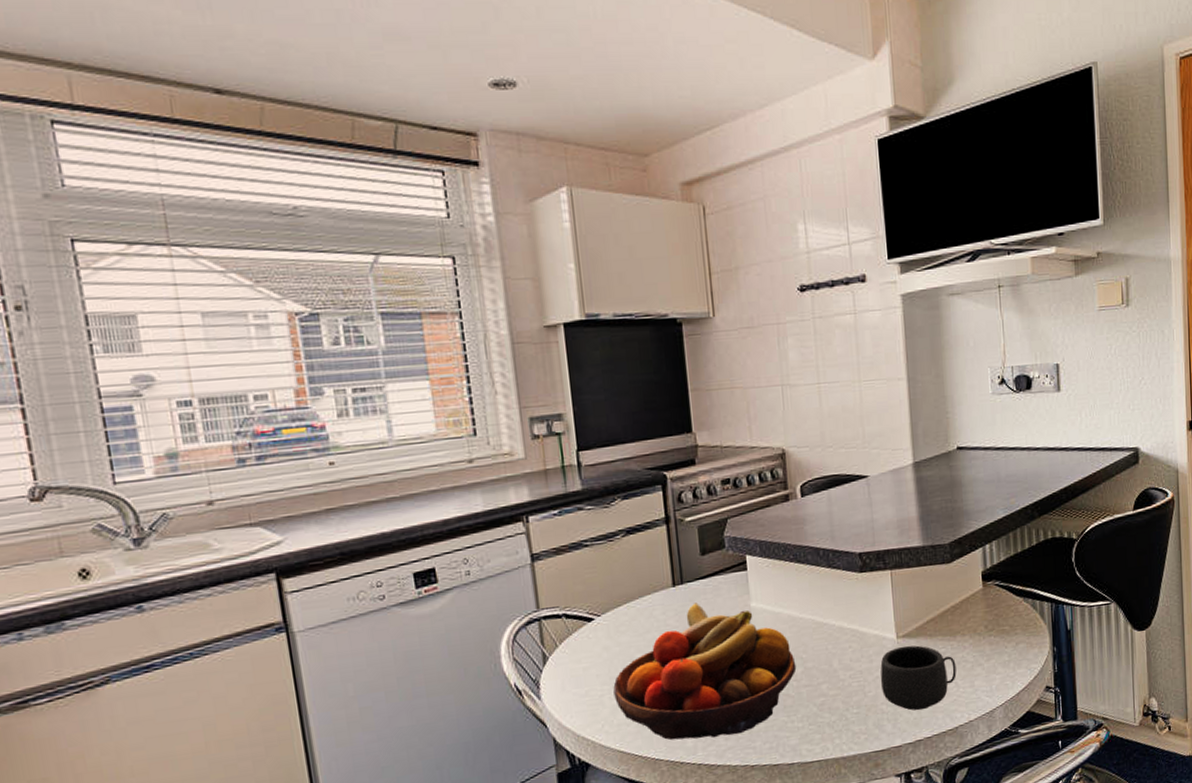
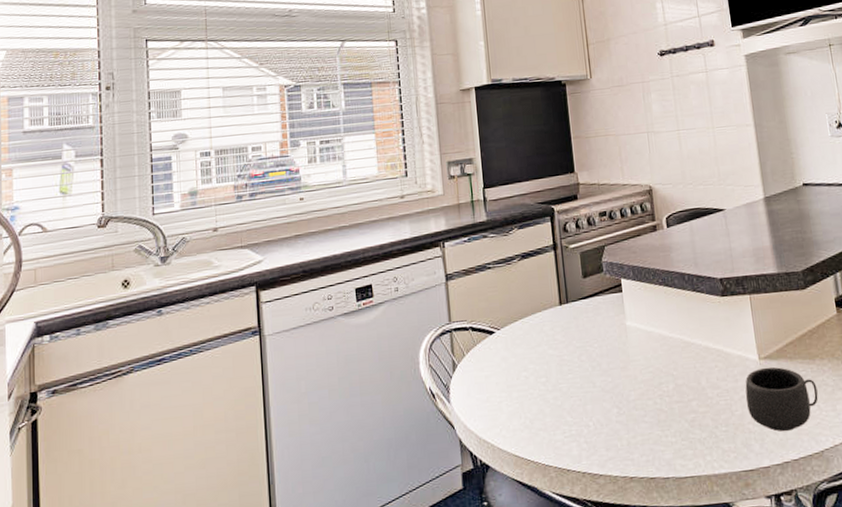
fruit bowl: present [613,602,797,740] -> none [510,320,669,448]

